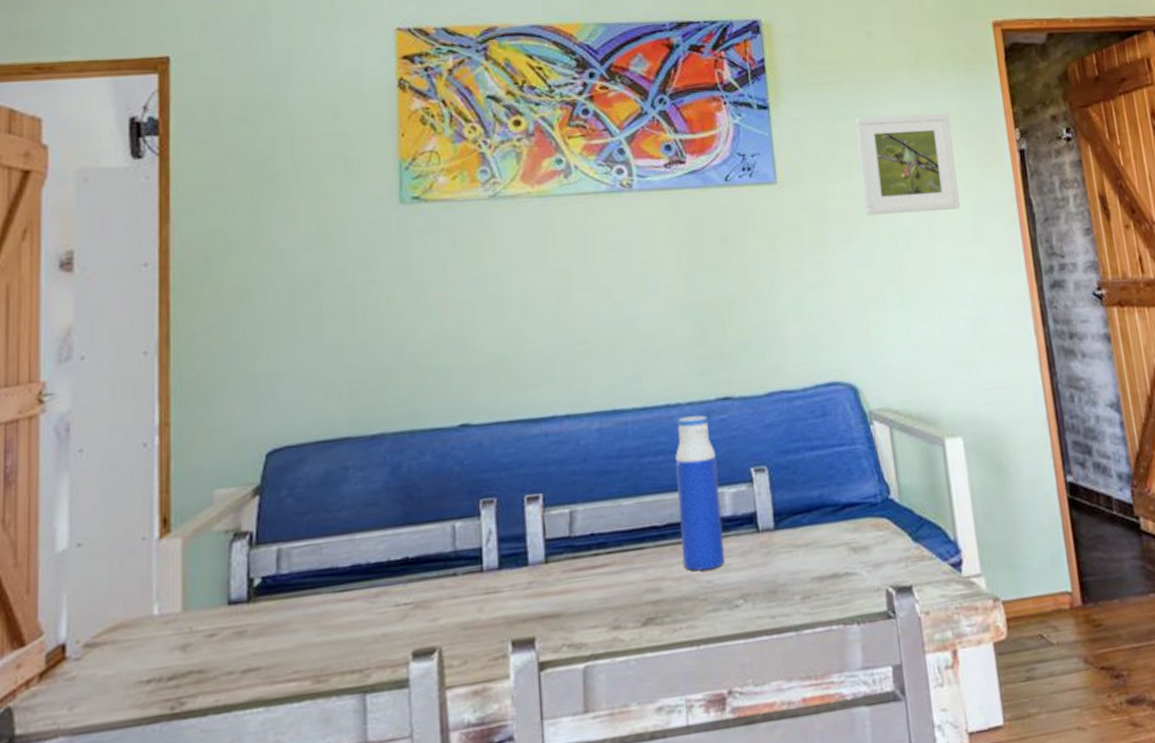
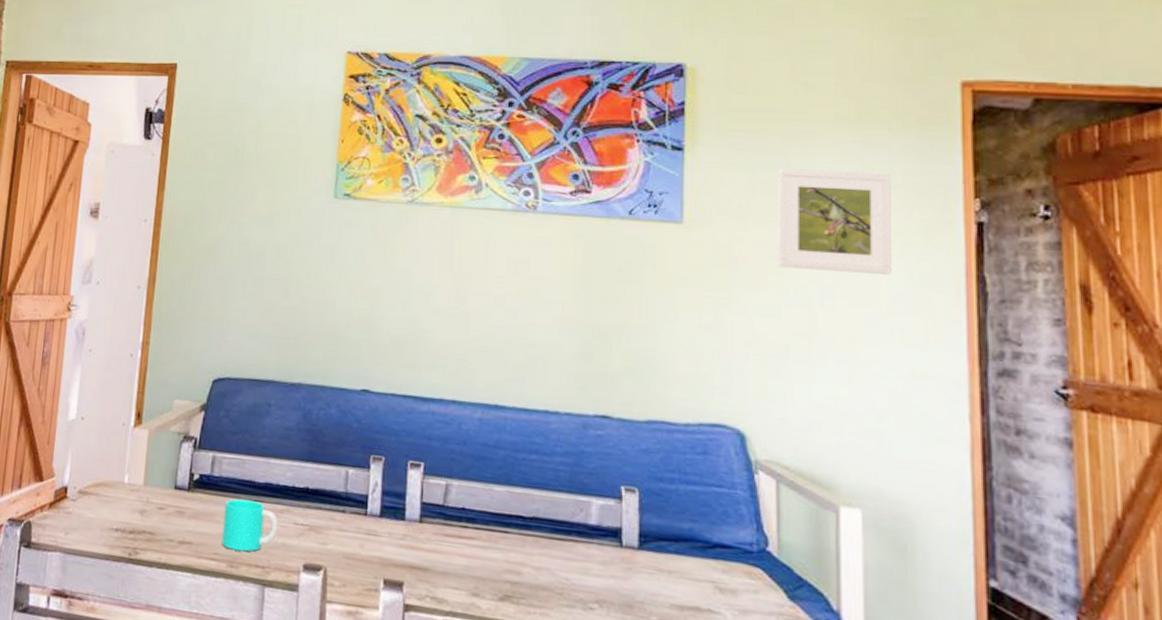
cup: none [301,591,375,662] -> present [222,499,279,552]
water bottle: present [675,415,725,571] -> none [543,425,589,570]

